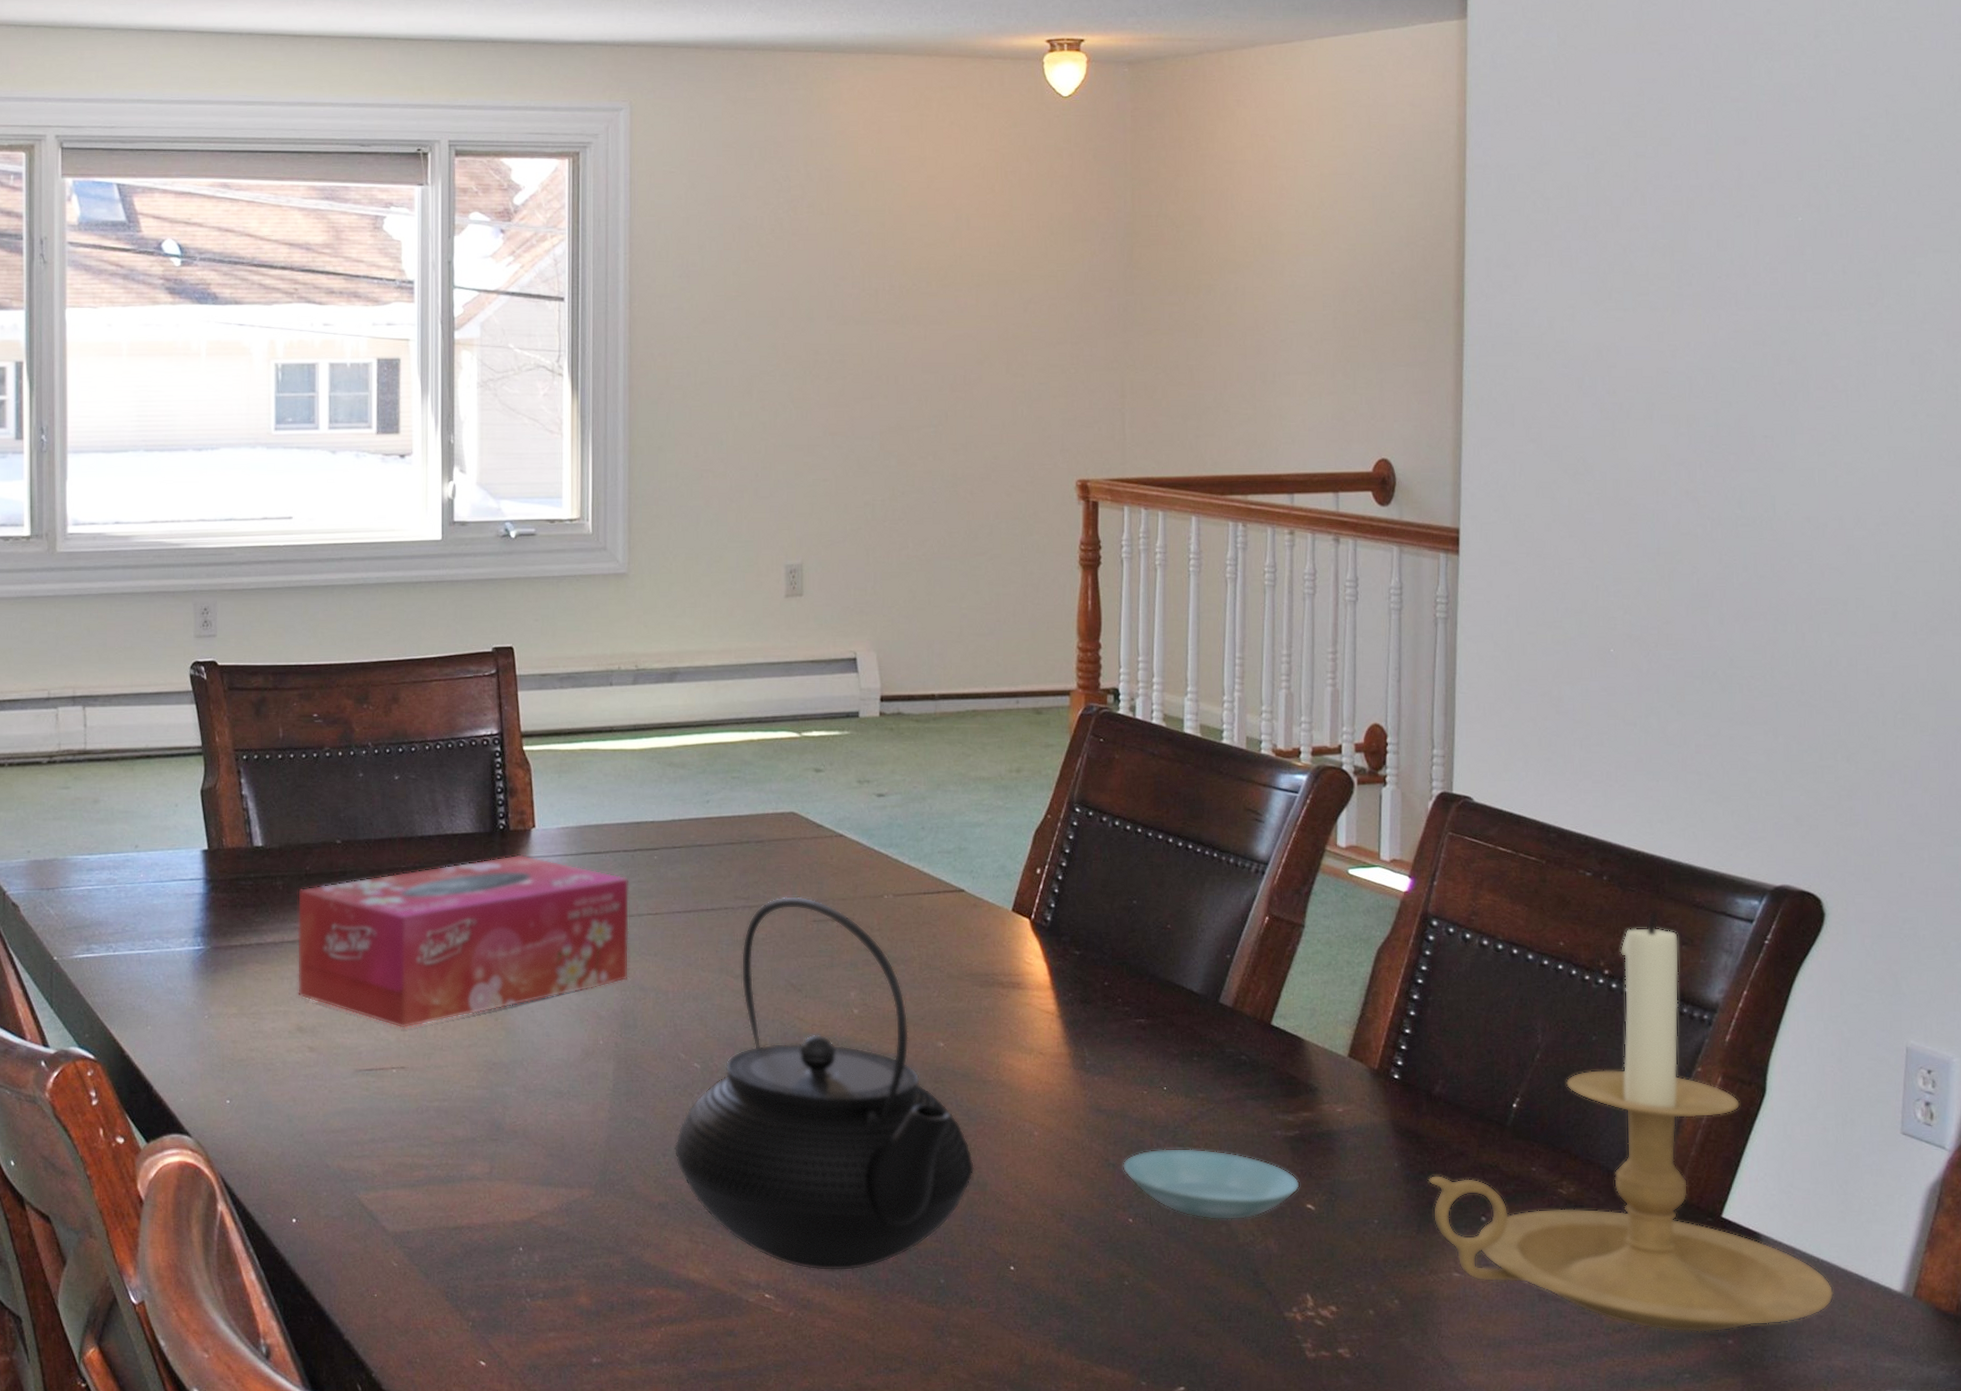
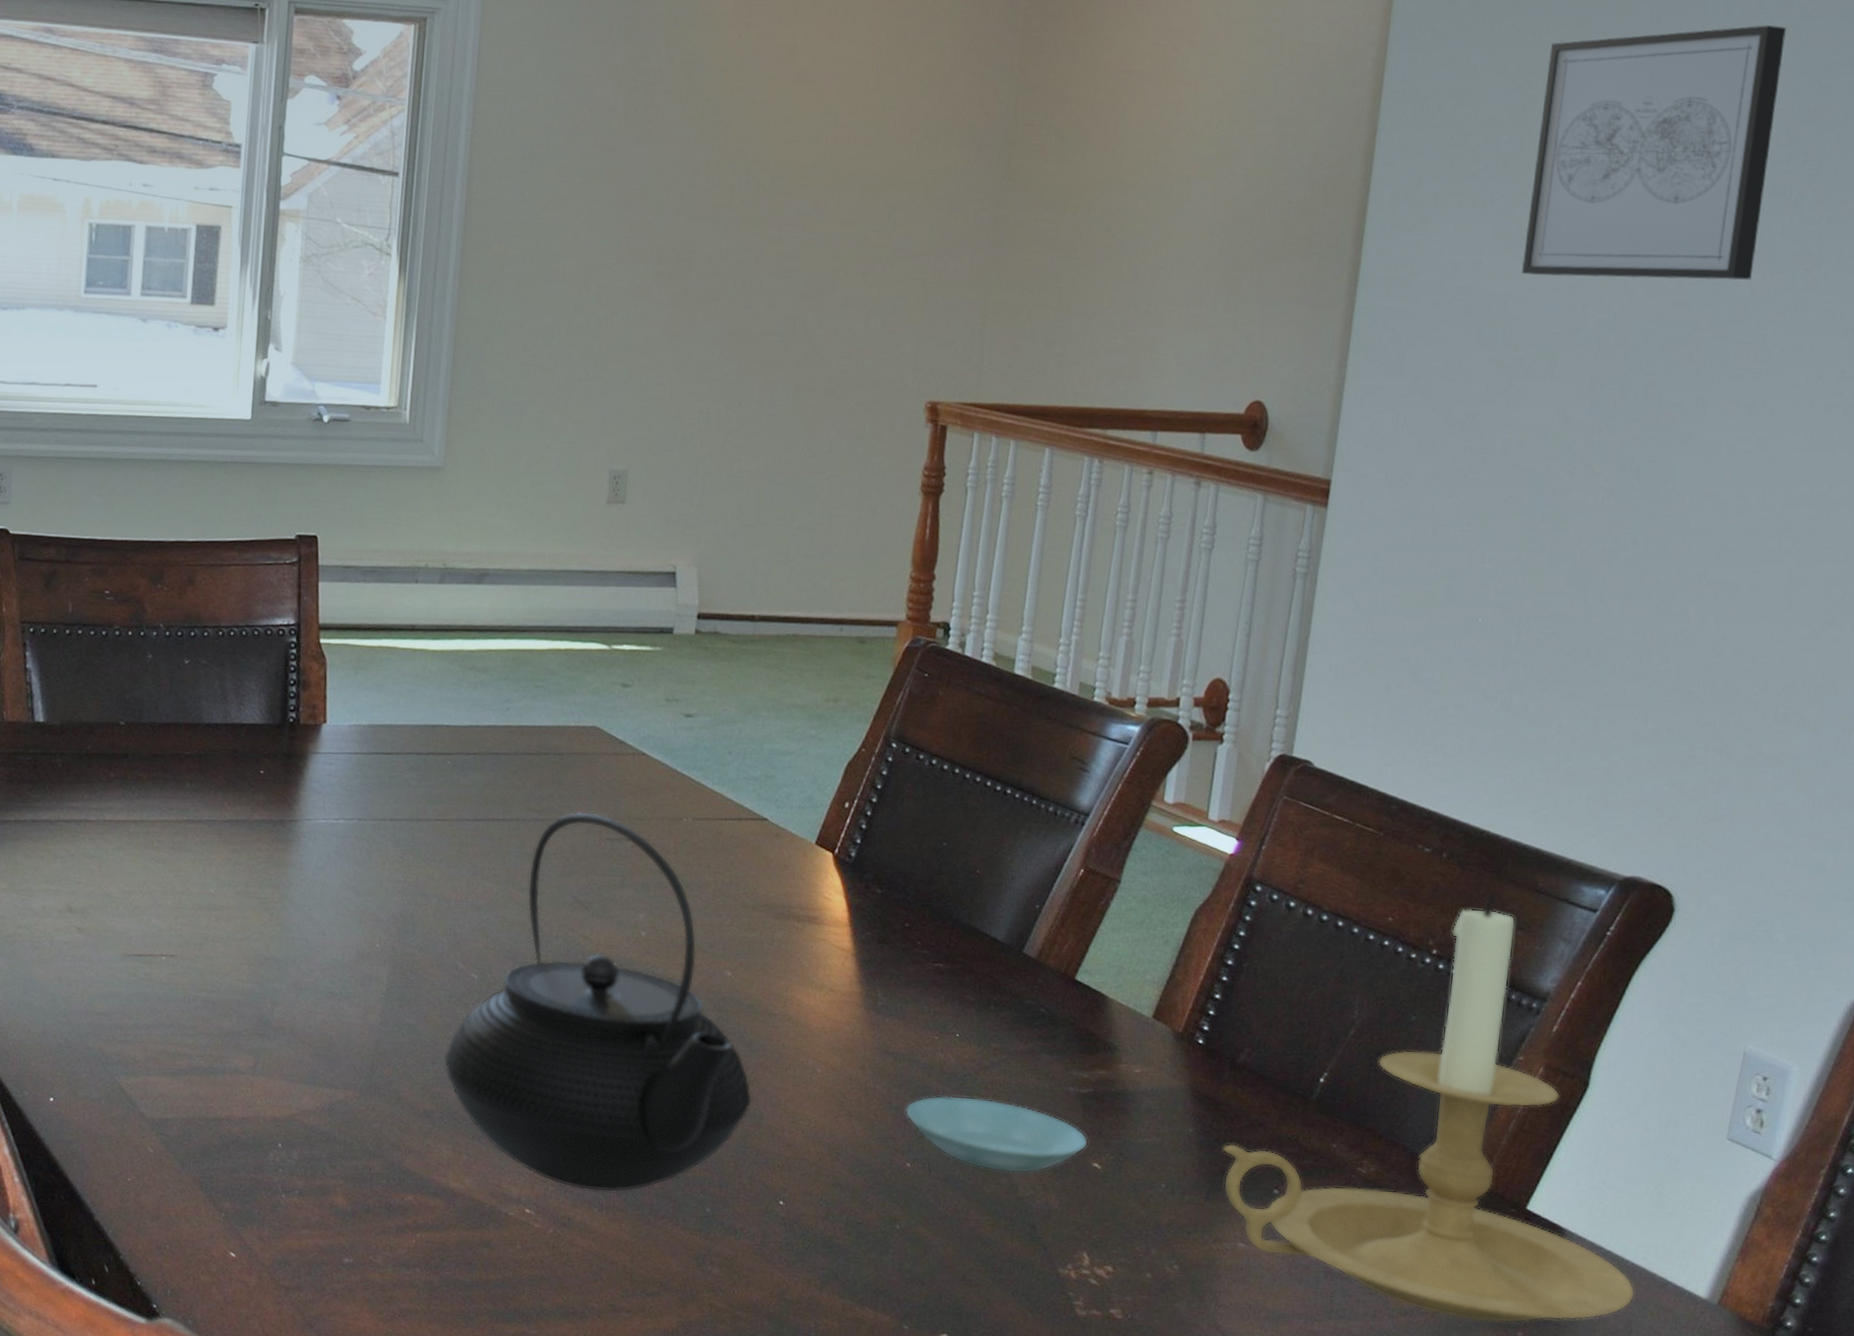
tissue box: present [297,854,630,1028] -> none [69,749,420,917]
wall art: none [1611,84,1825,325] -> present [1521,25,1787,280]

